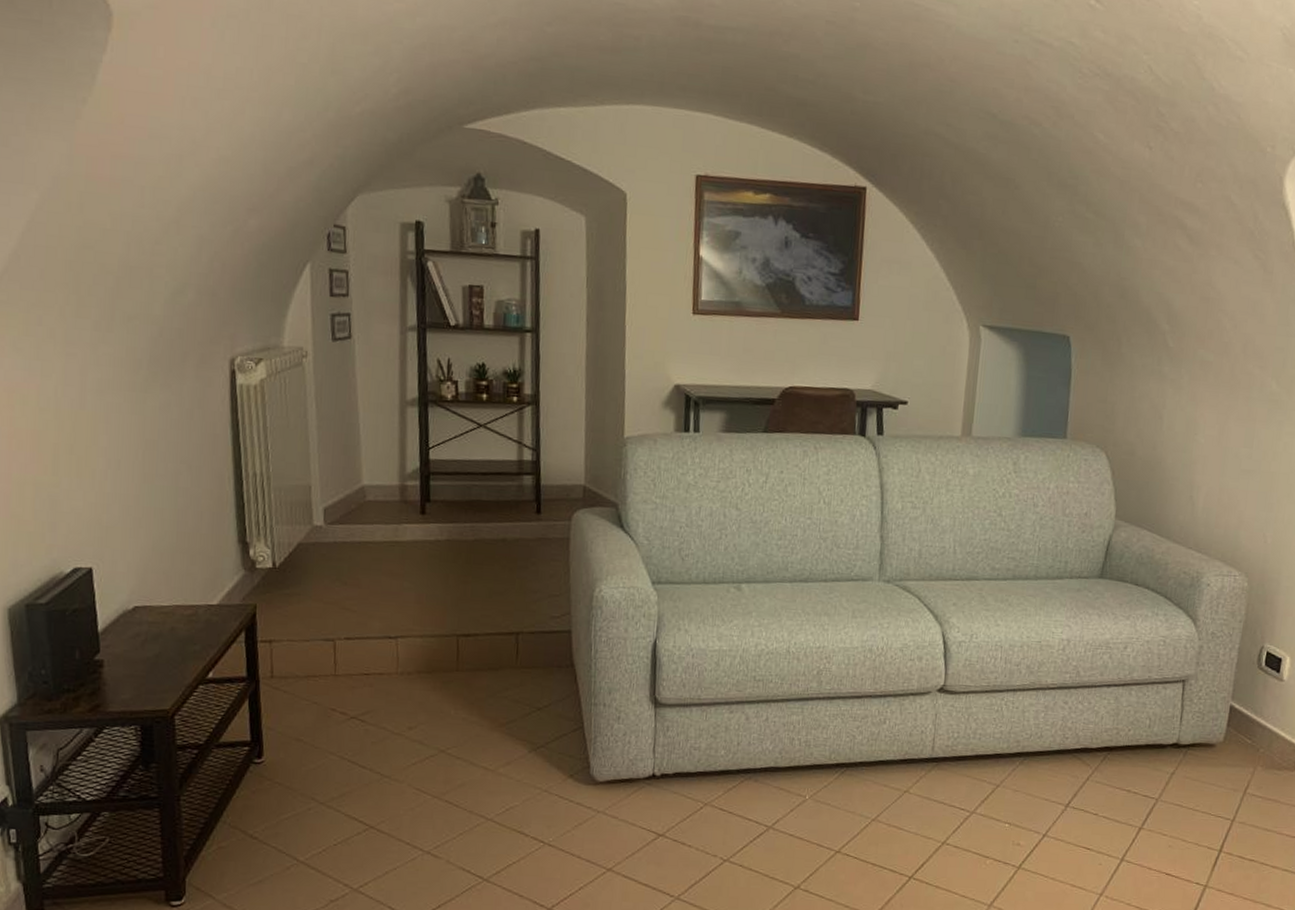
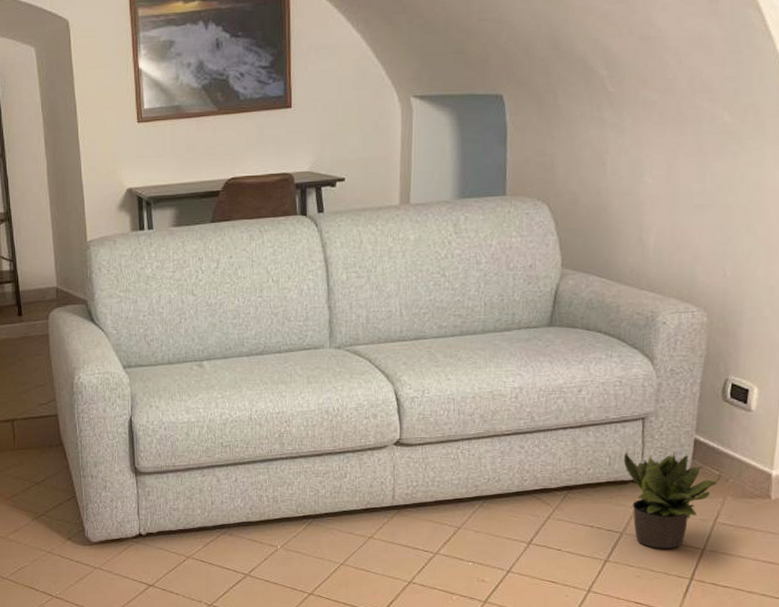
potted plant: none [1163,713,1253,819] -> present [623,450,722,549]

